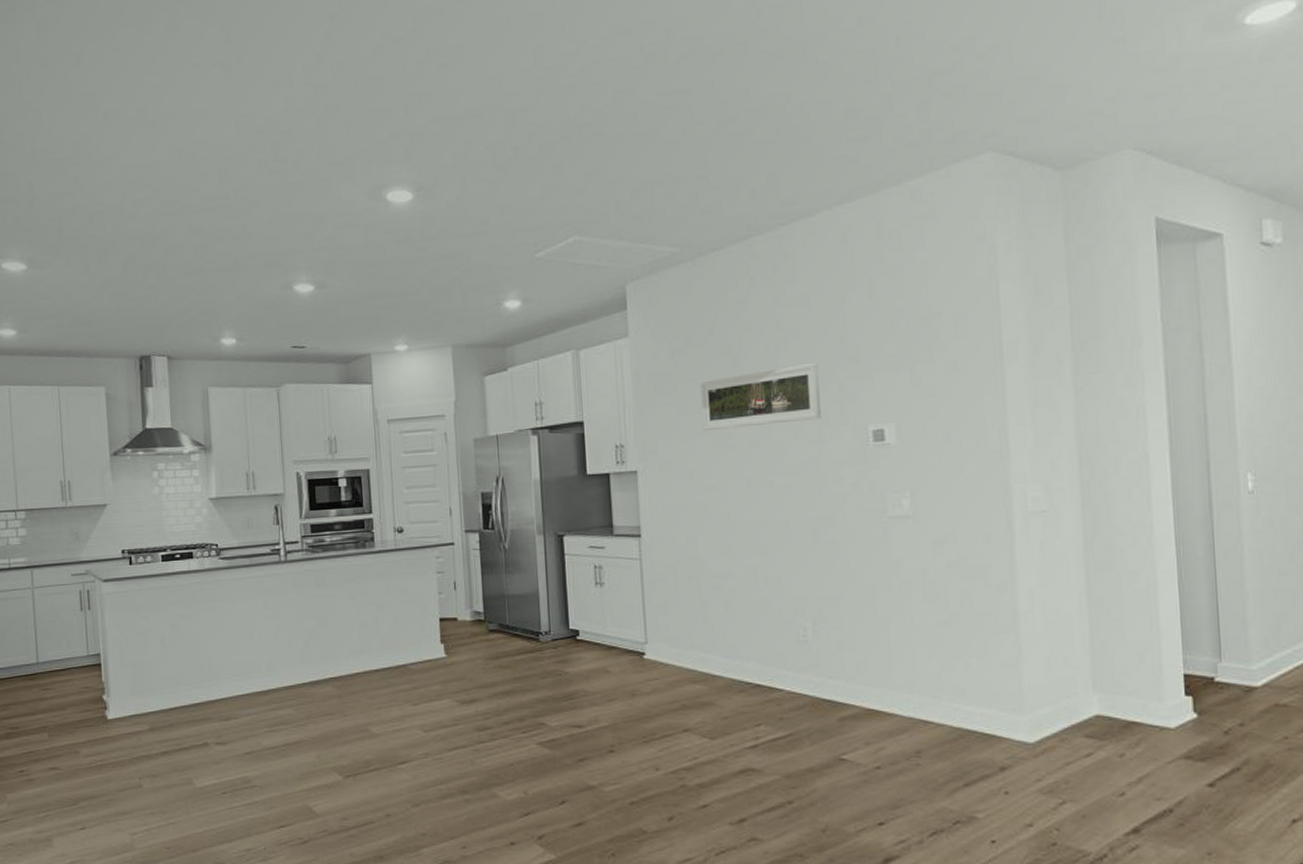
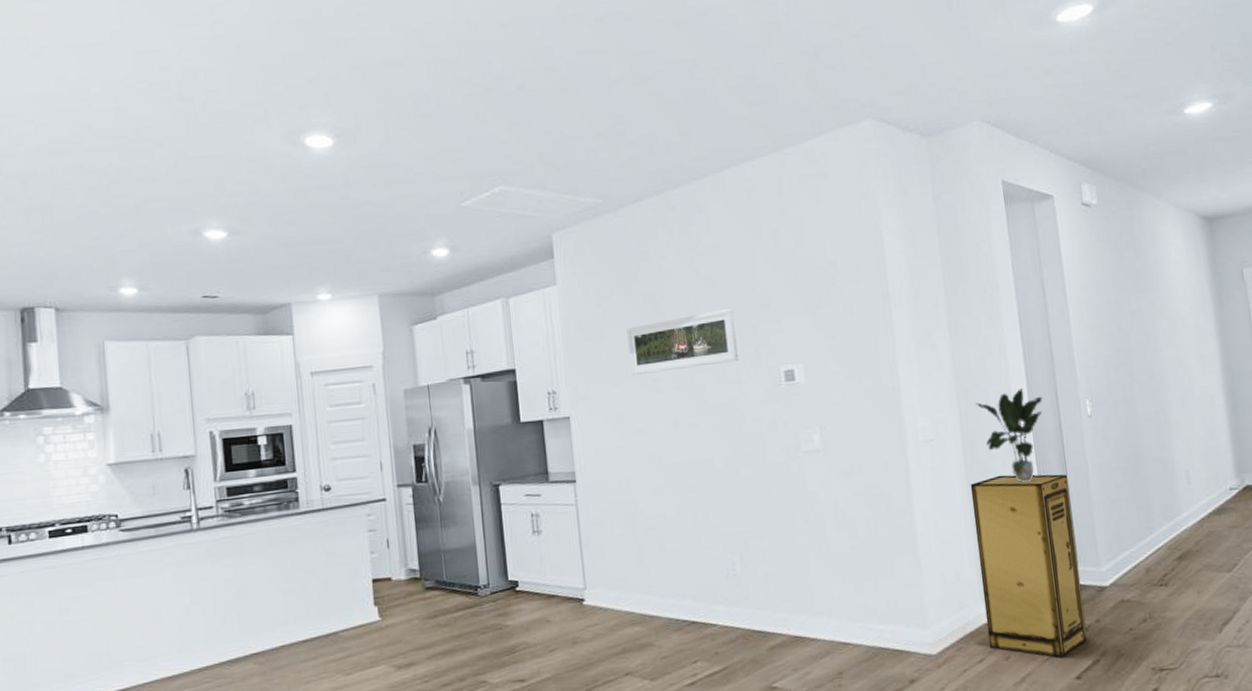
storage cabinet: none [1088,553,1227,762] -> present [970,474,1088,658]
potted plant: none [1102,458,1190,563] -> present [975,389,1043,482]

